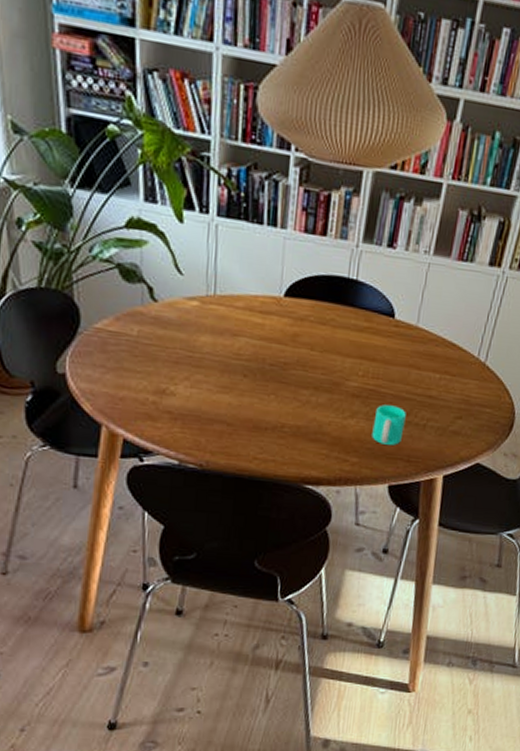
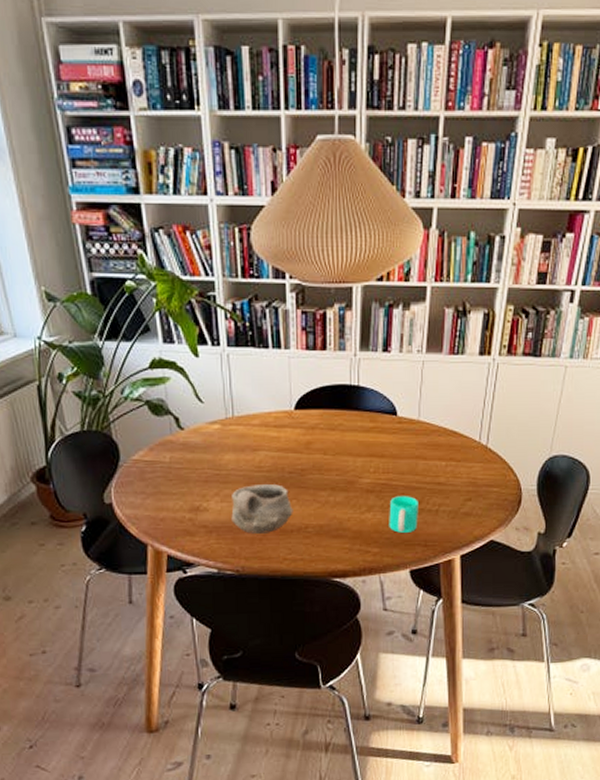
bowl: none [200,373,270,428] -> present [231,484,293,534]

